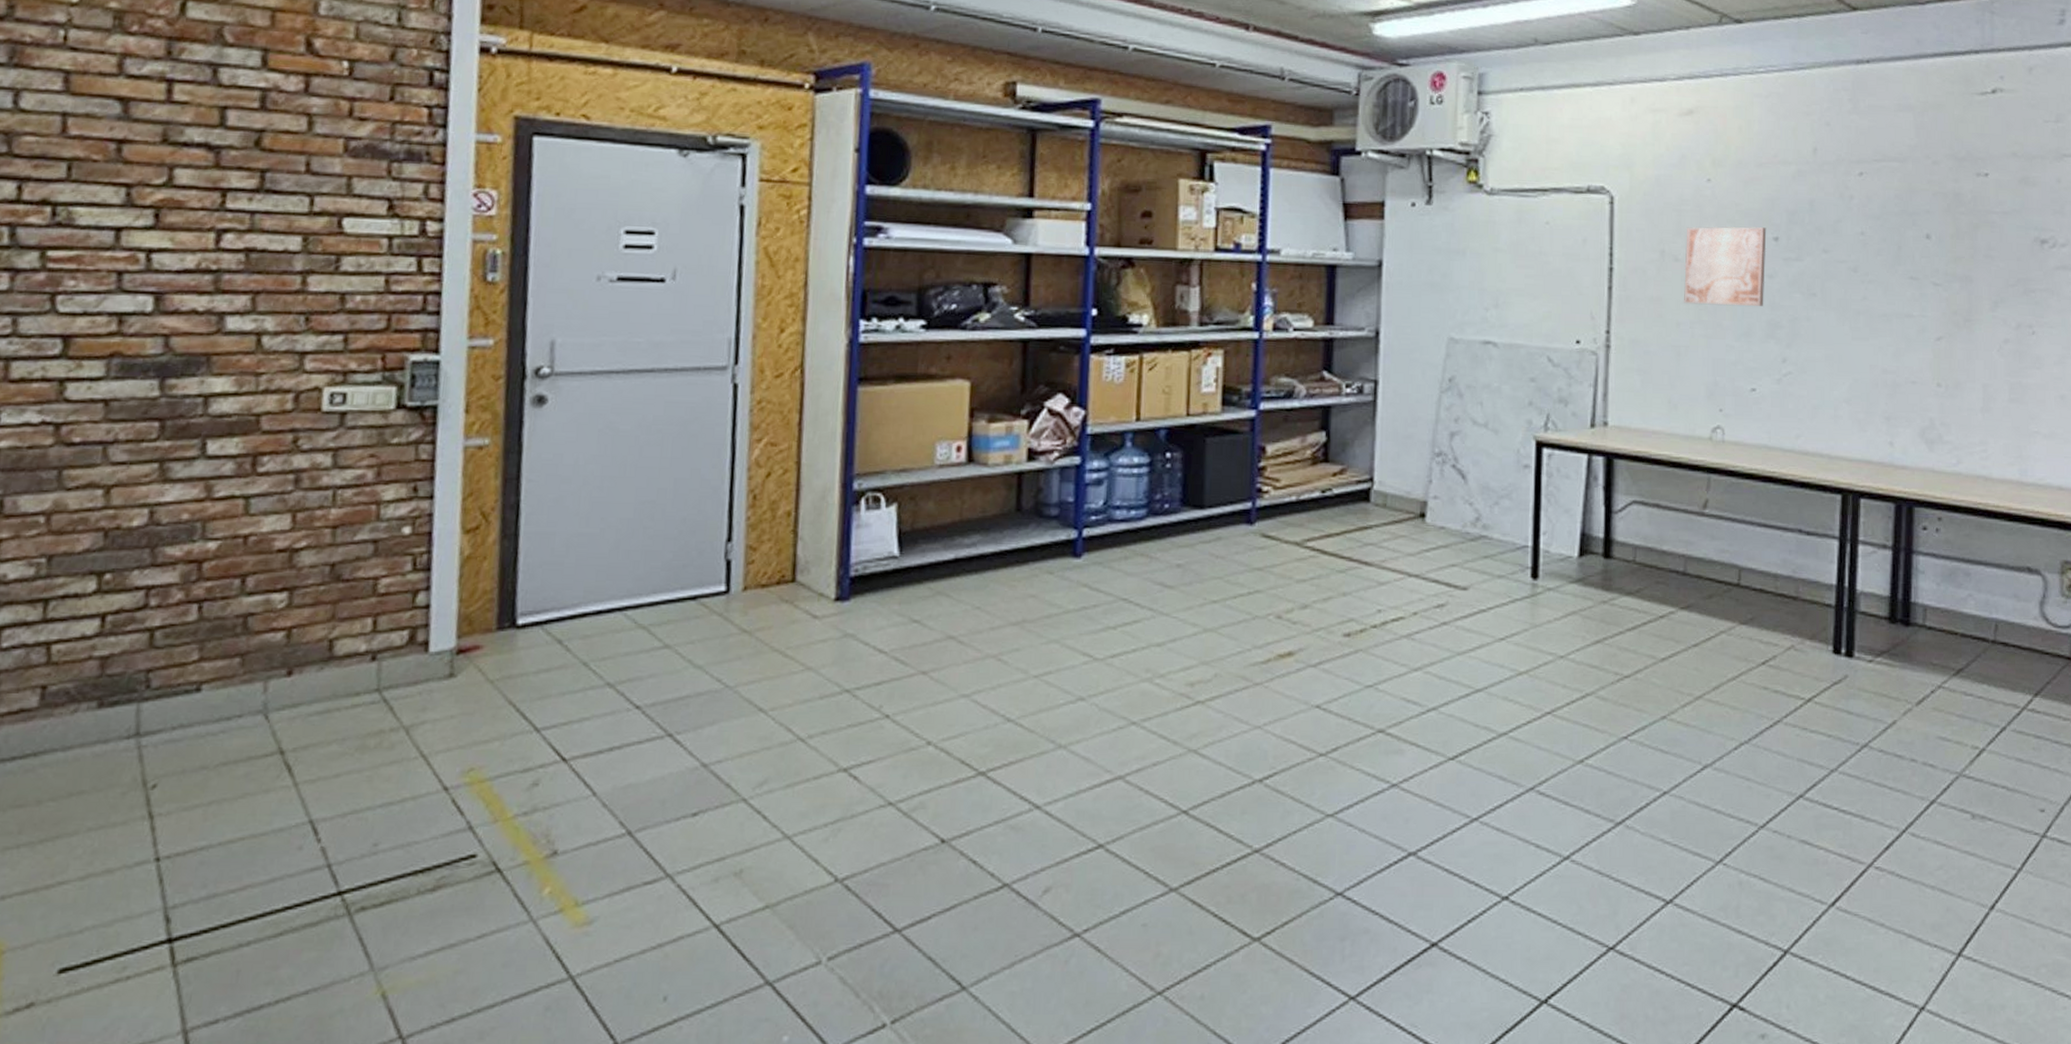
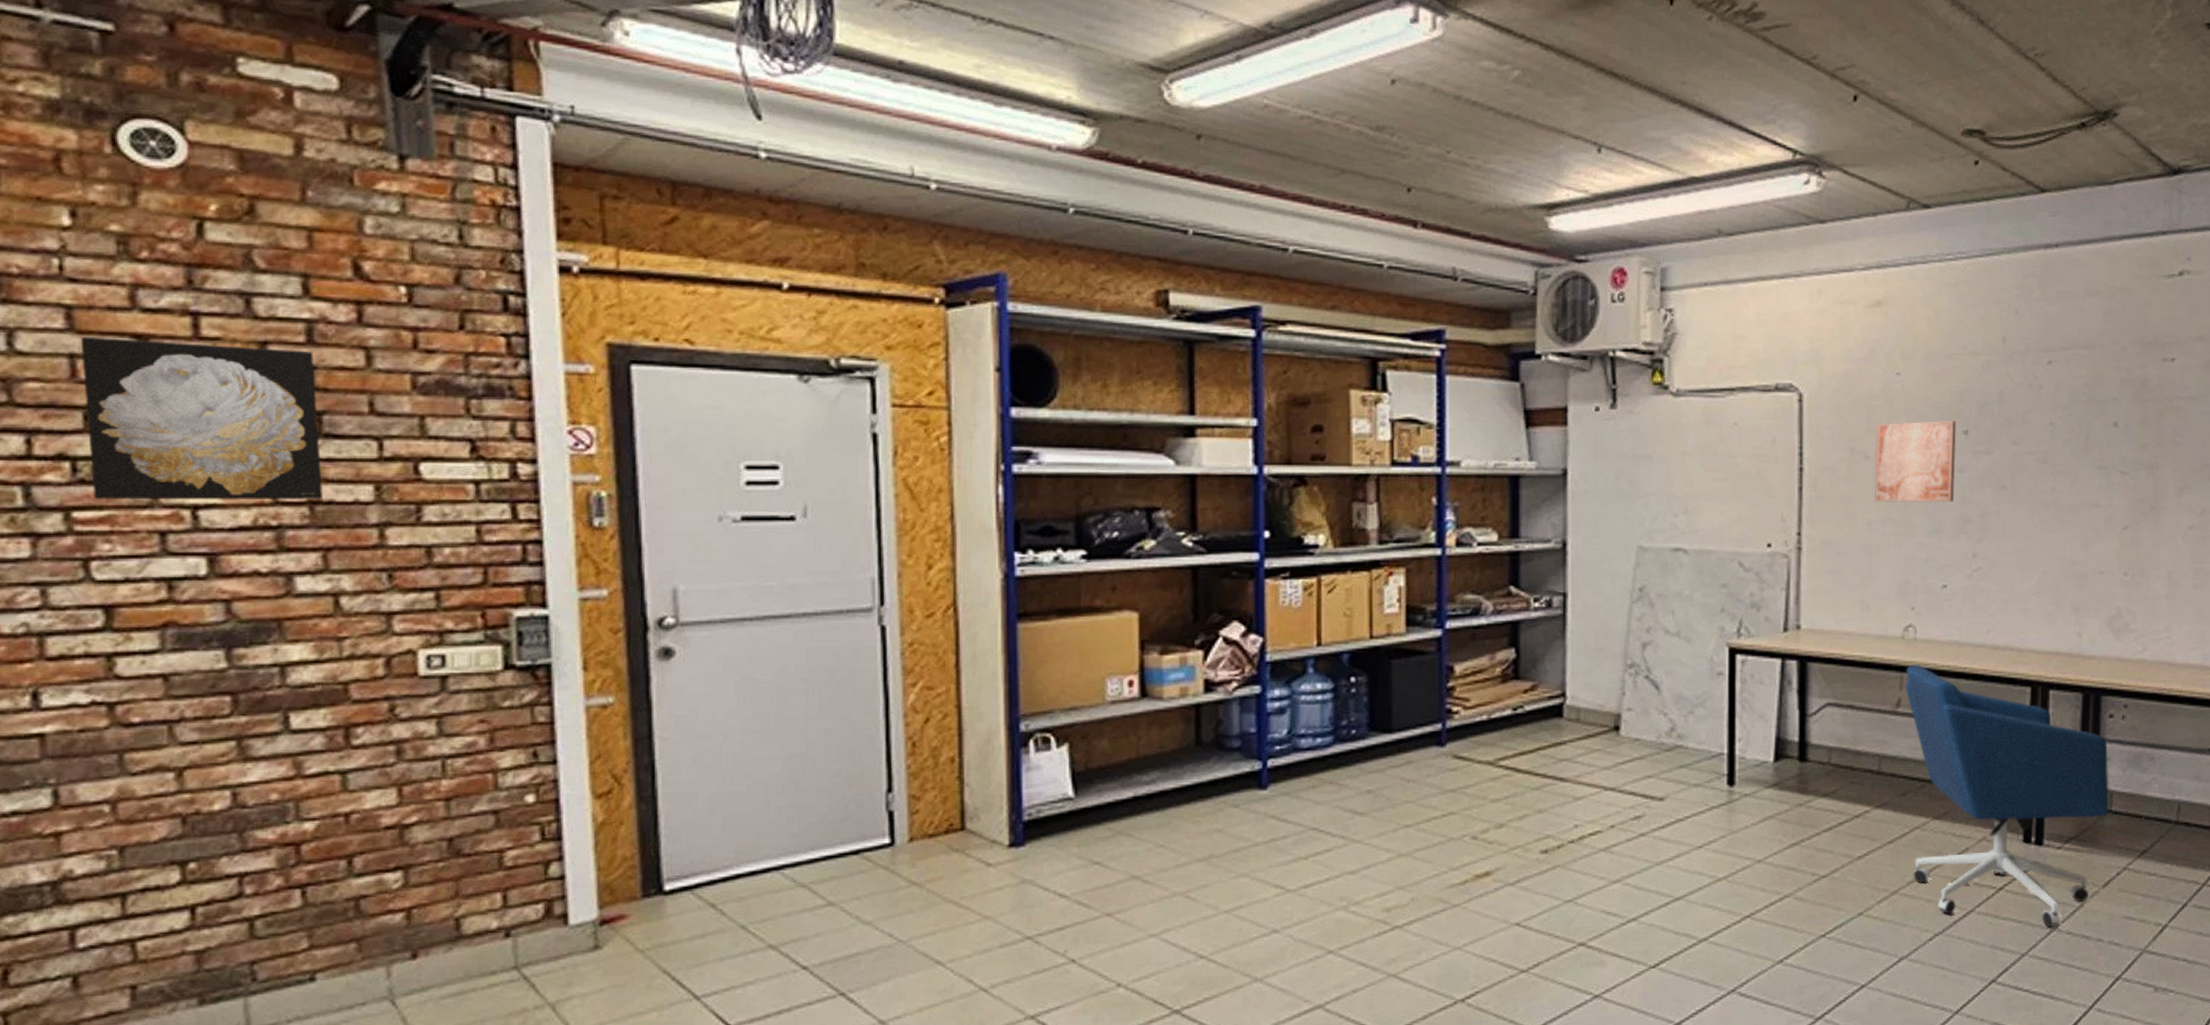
wall art: none [66,98,265,248] -> present [80,337,323,500]
office chair: none [1712,465,1923,744] -> present [1905,663,2109,928]

